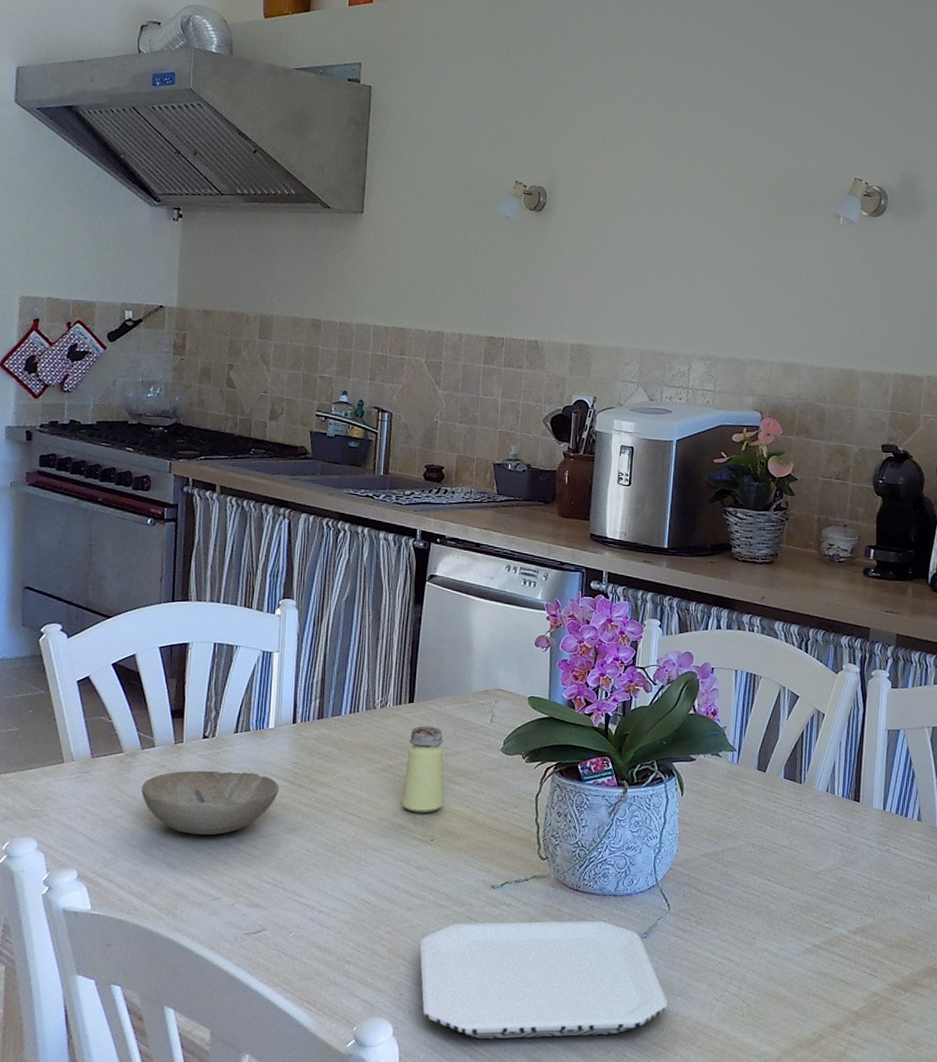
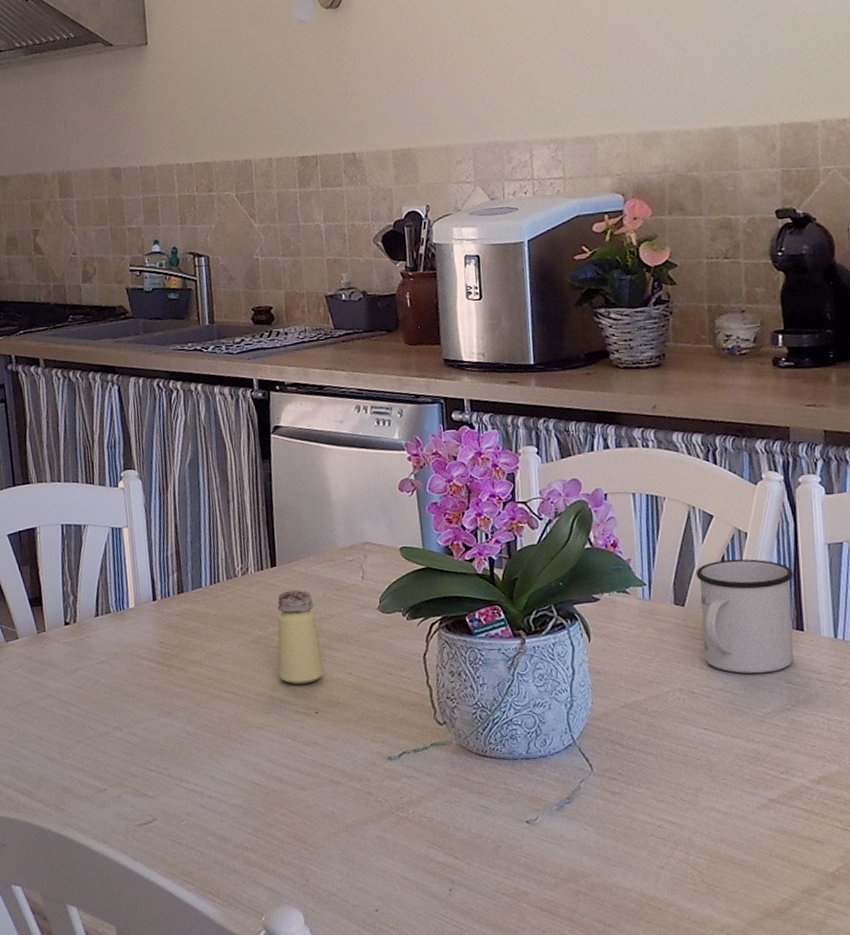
bowl: present [142,770,280,835] -> none [11,656,150,726]
plate: present [419,921,668,1040] -> none [319,788,606,924]
mug: none [776,735,858,836] -> present [695,559,794,674]

